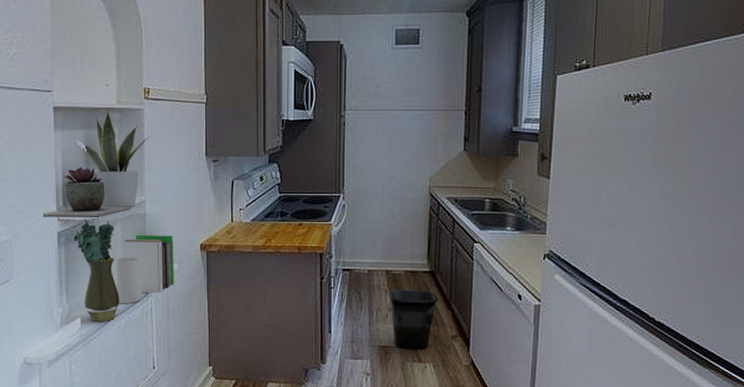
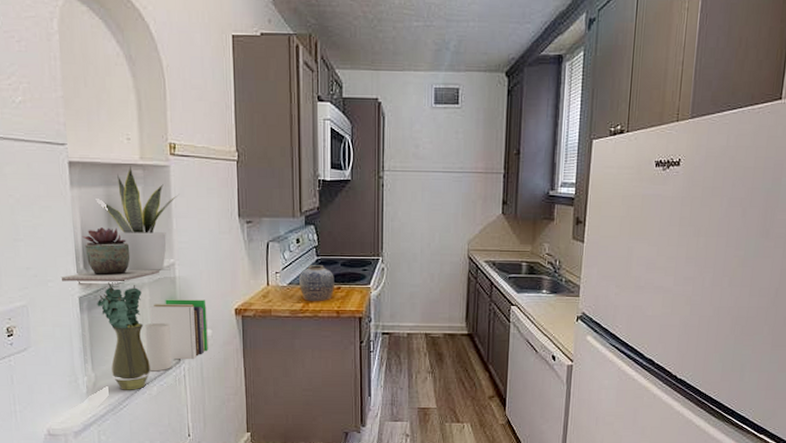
decorative jar: none [262,202,296,237] -> present [299,265,334,301]
waste bin: present [388,289,438,349] -> none [427,352,476,410]

